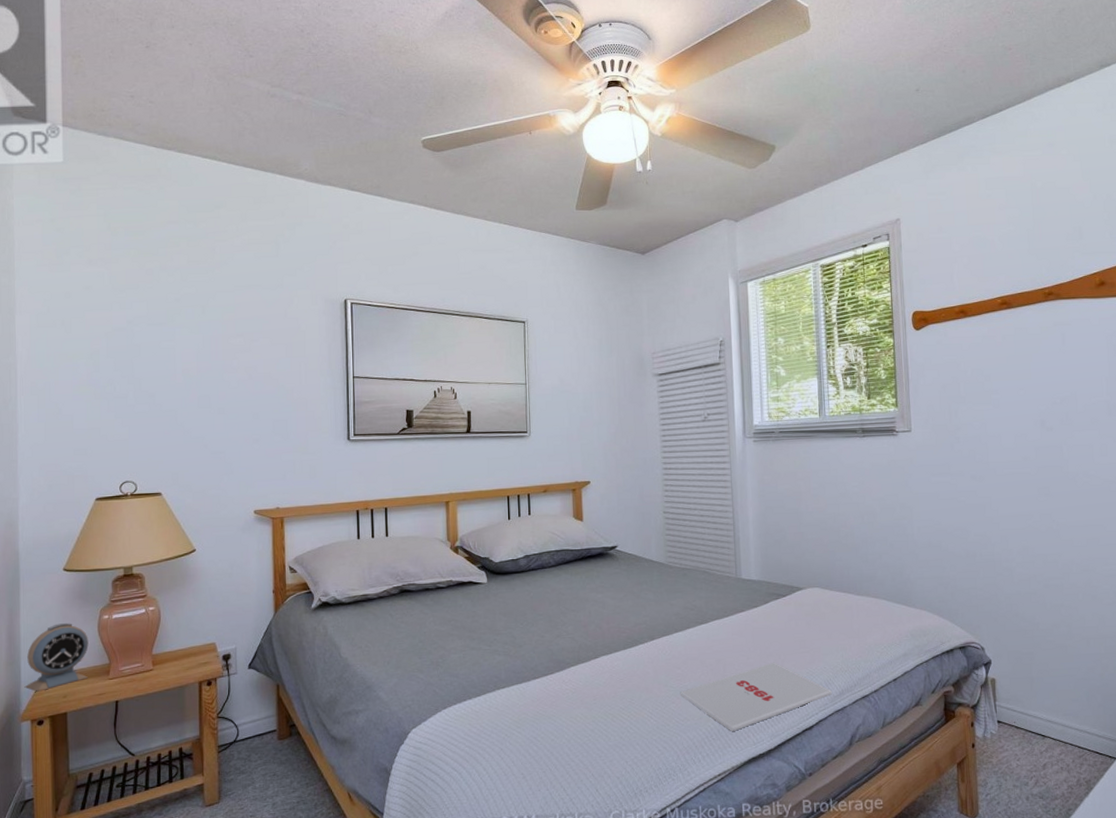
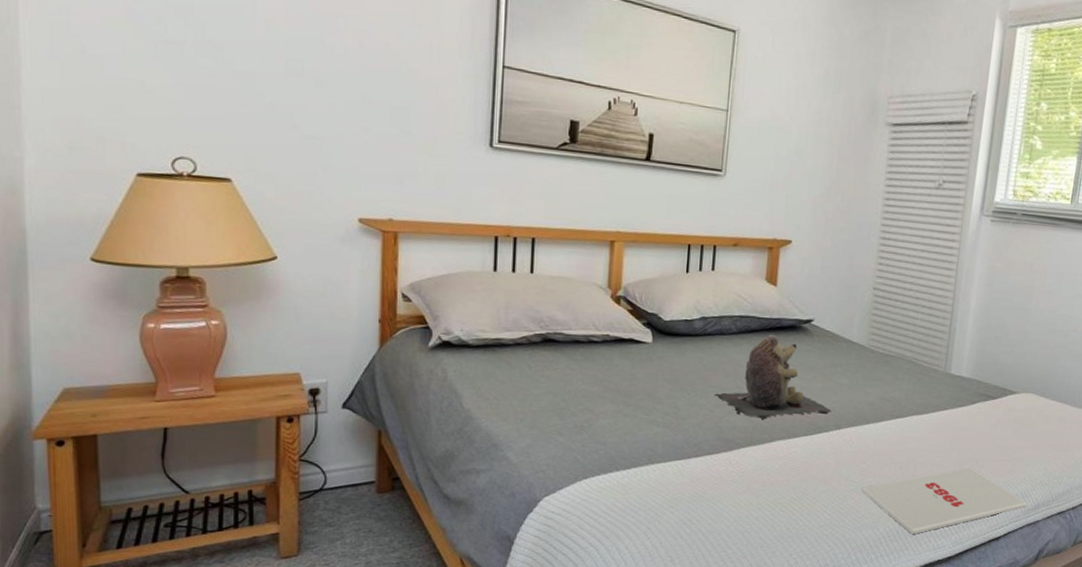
alarm clock: present [24,623,89,693] -> none [37,326,127,407]
stuffed animal: none [543,562,644,639] -> present [714,334,832,419]

